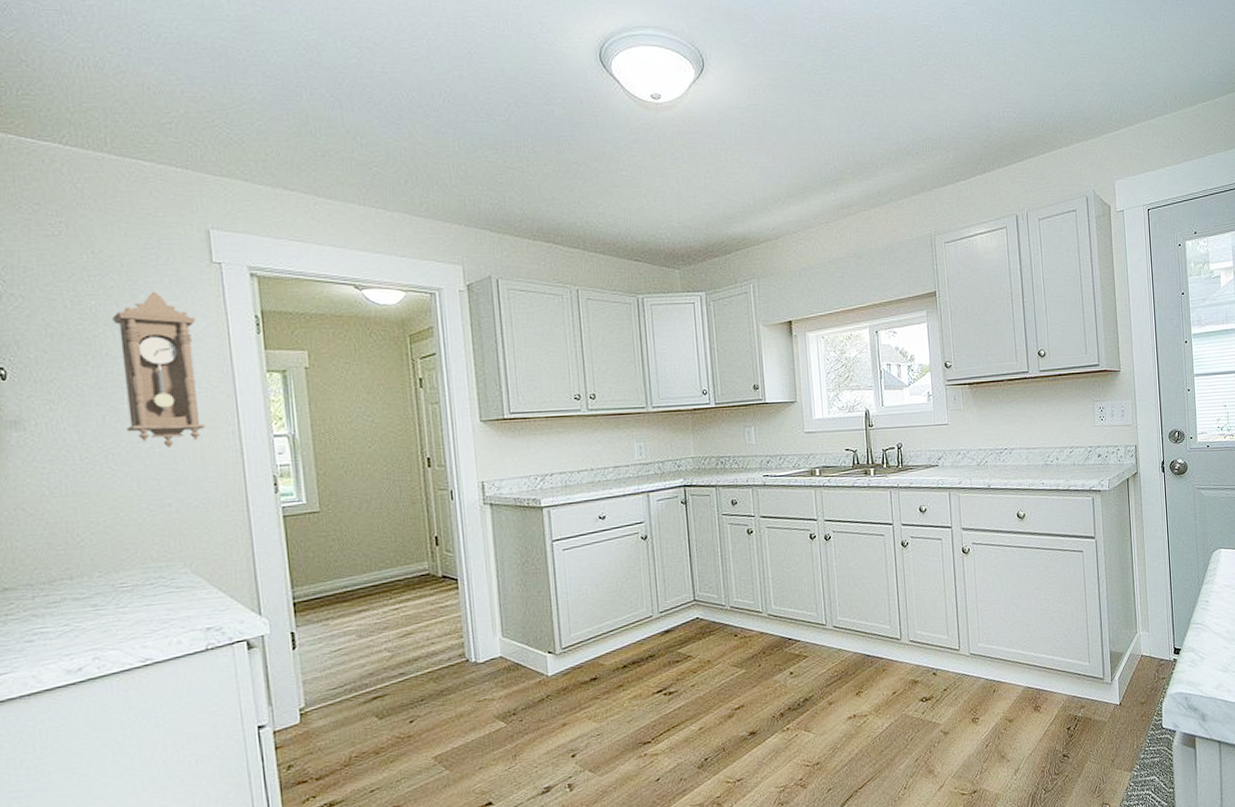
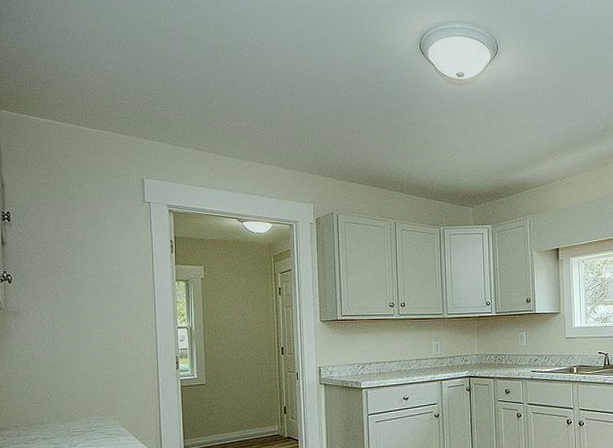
pendulum clock: present [111,292,206,447] -> none [78,223,134,333]

